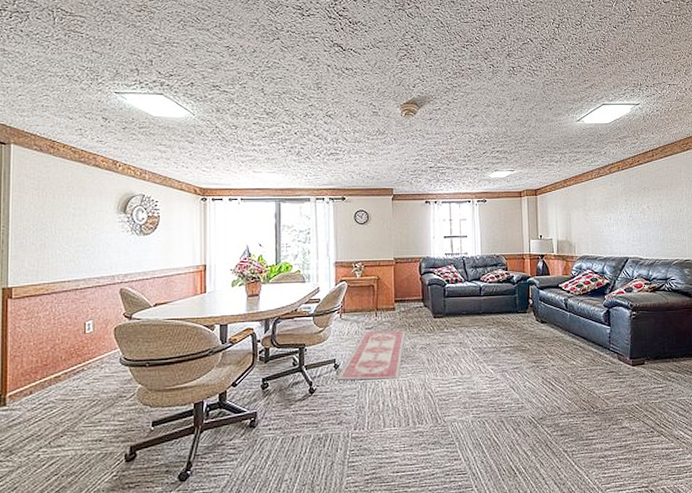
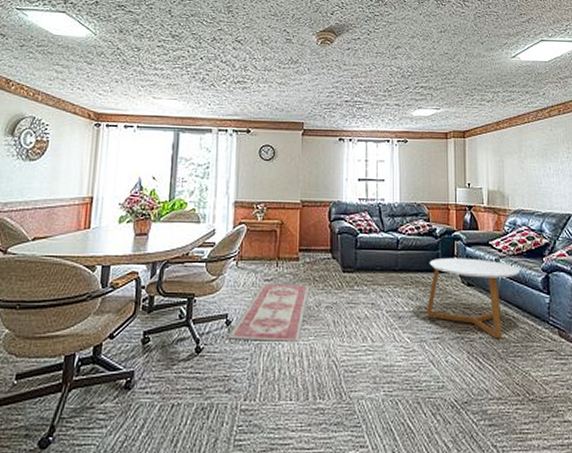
coffee table: none [507,299,585,366] -> present [426,257,520,339]

